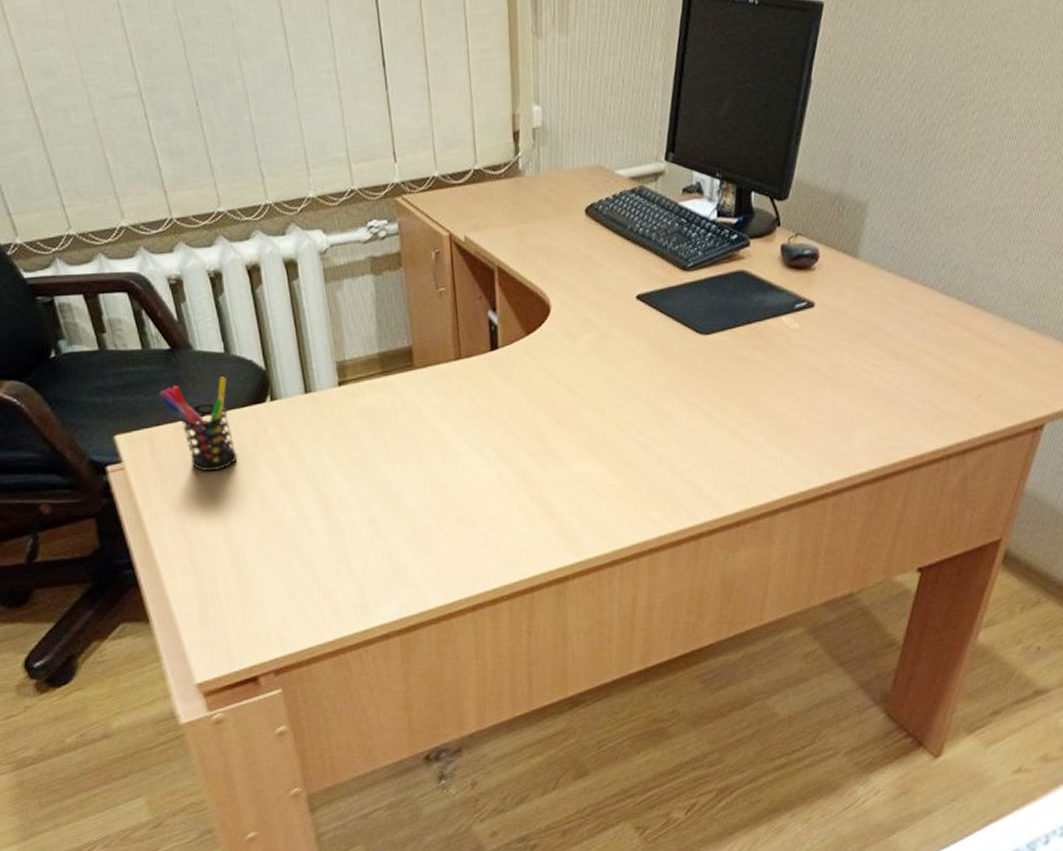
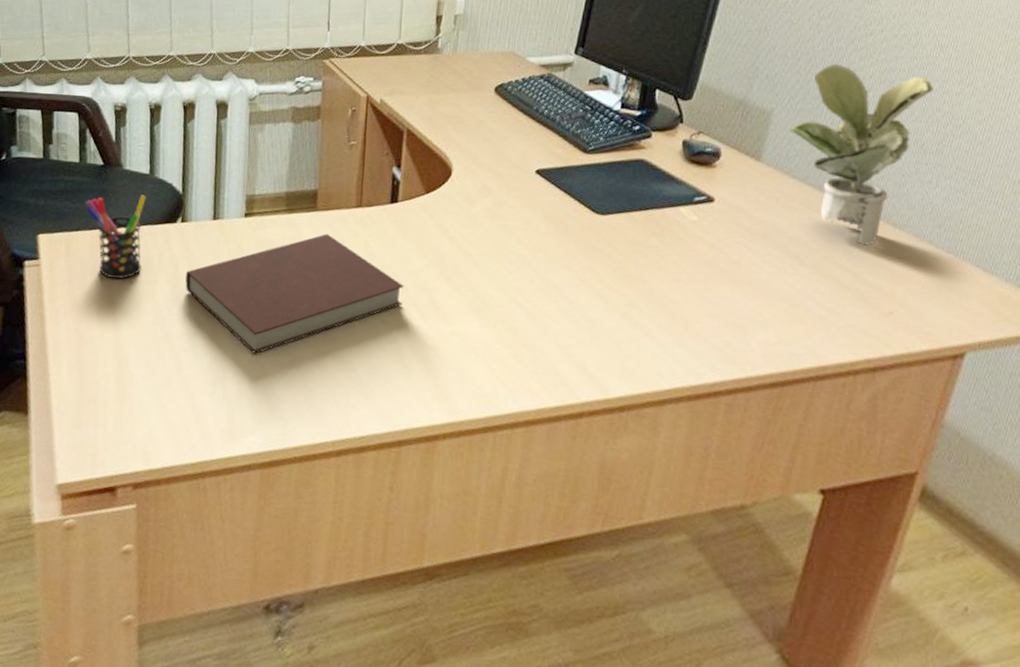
notebook: none [287,392,517,526] -> present [185,234,405,354]
potted plant: none [884,142,1023,332] -> present [789,63,934,246]

